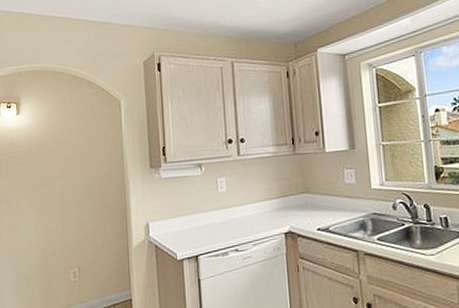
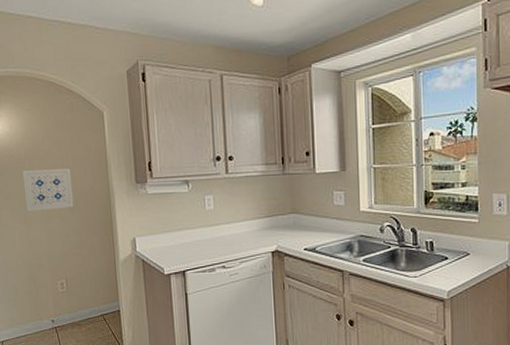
wall art: none [41,156,89,200] -> present [22,169,74,211]

